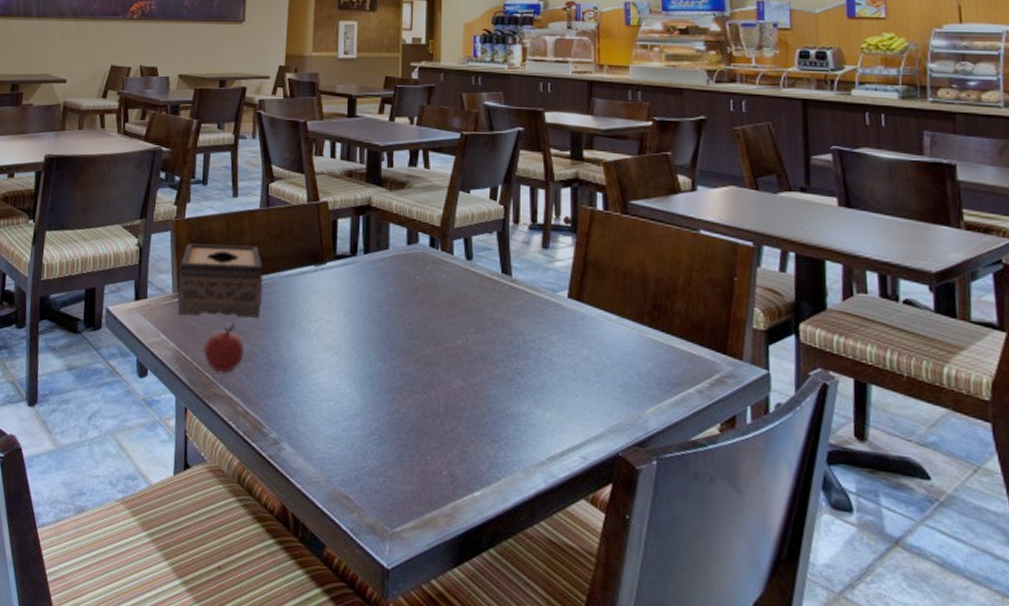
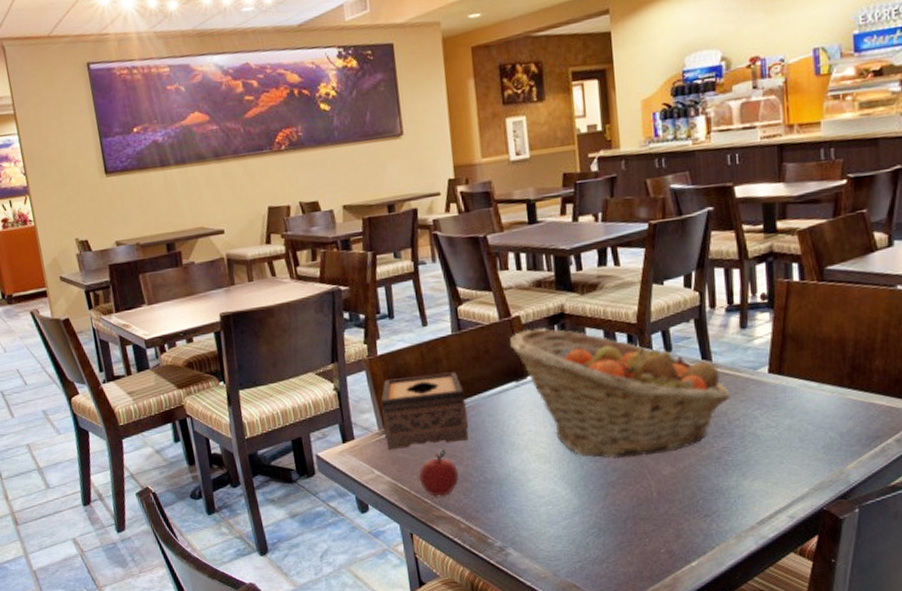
fruit basket: none [314,216,529,365] -> present [509,328,732,458]

